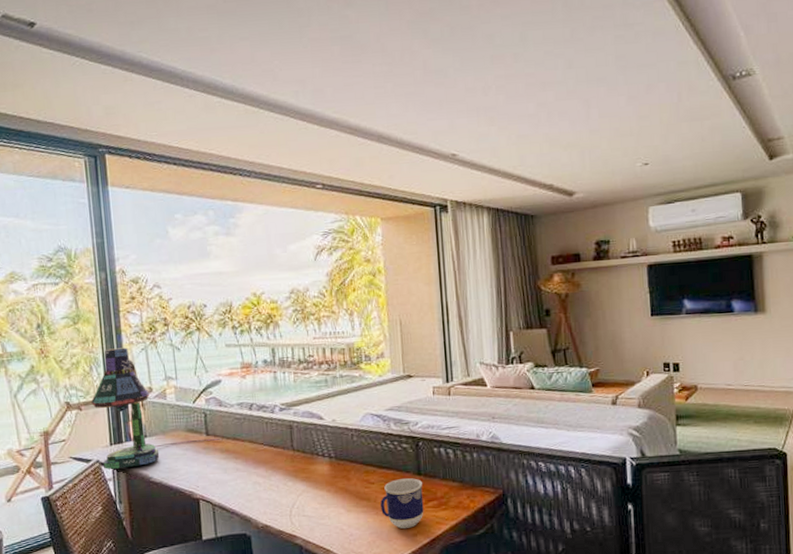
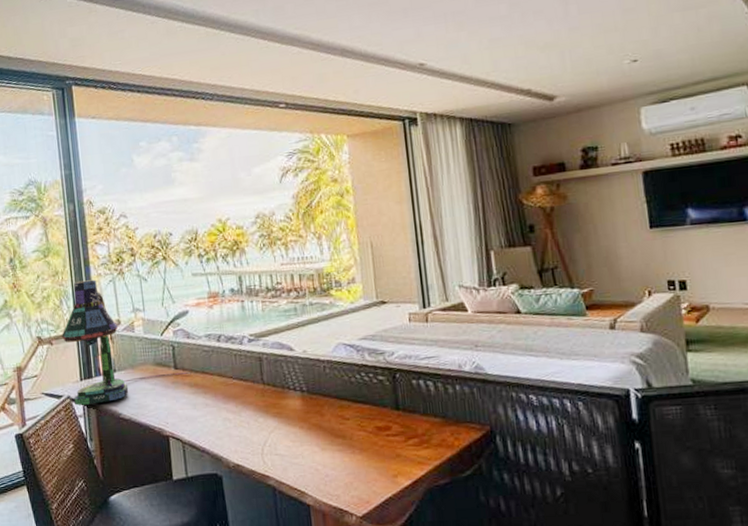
cup: present [380,478,424,529] -> none [357,413,404,469]

